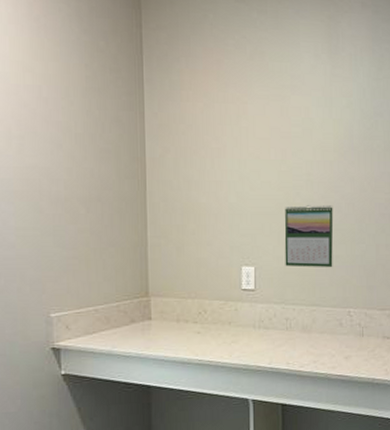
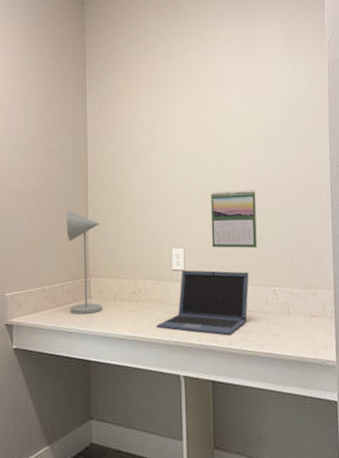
desk lamp: none [121,222,164,337] -> present [66,211,102,314]
laptop: none [223,290,323,358] -> present [156,270,249,335]

